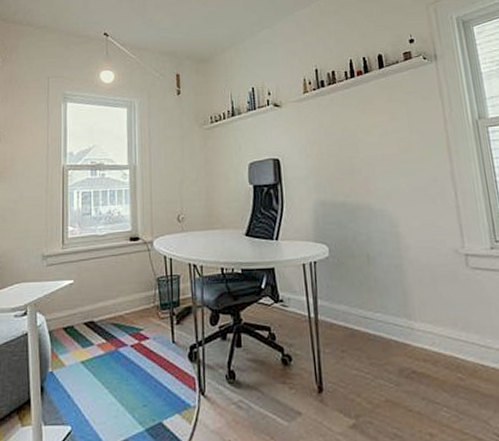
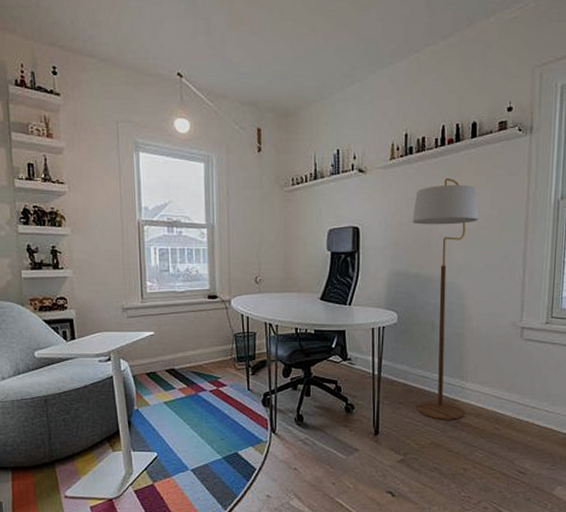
floor lamp: none [331,106,420,370] -> present [412,178,479,420]

